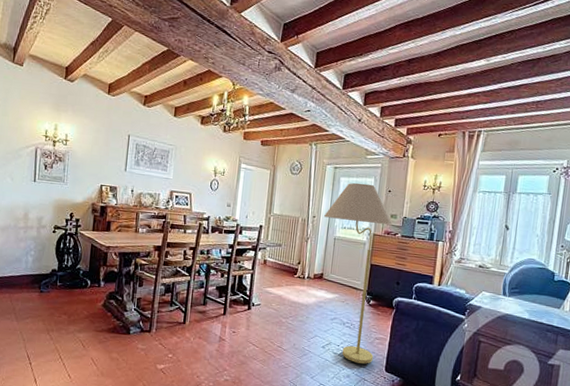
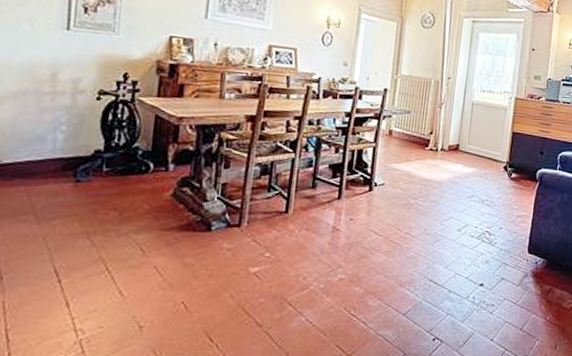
floor lamp: present [324,182,393,364] -> none [461,39,537,246]

